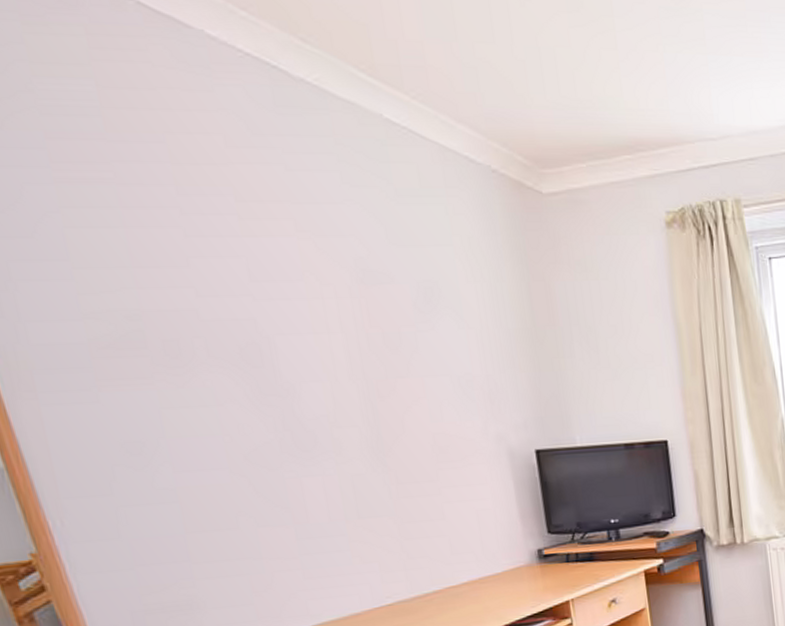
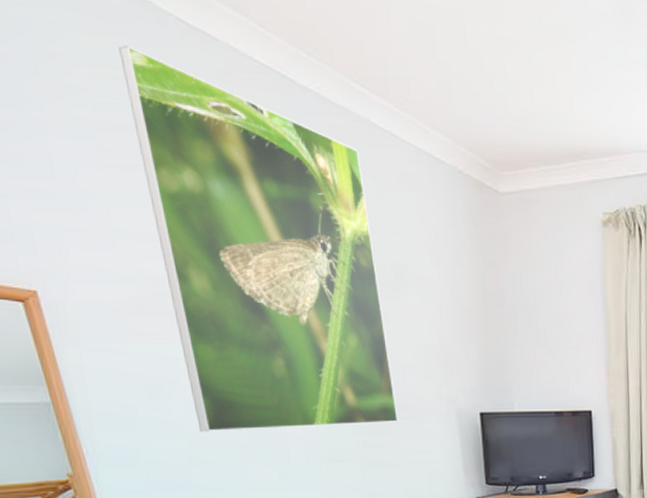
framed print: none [67,36,439,493] -> present [118,45,399,432]

